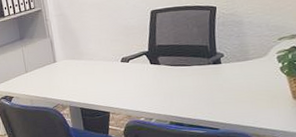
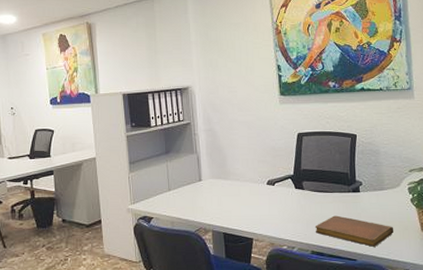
notebook: none [172,87,261,116] -> present [314,215,394,247]

